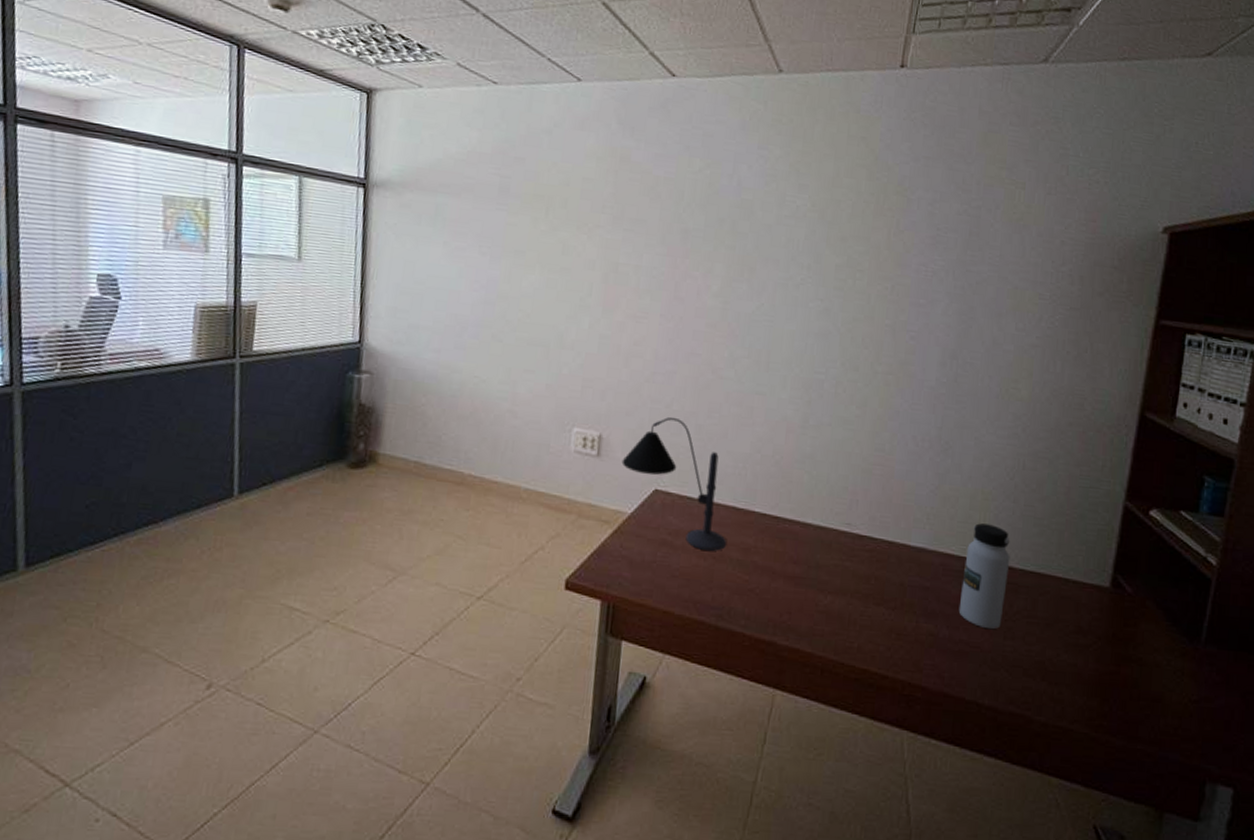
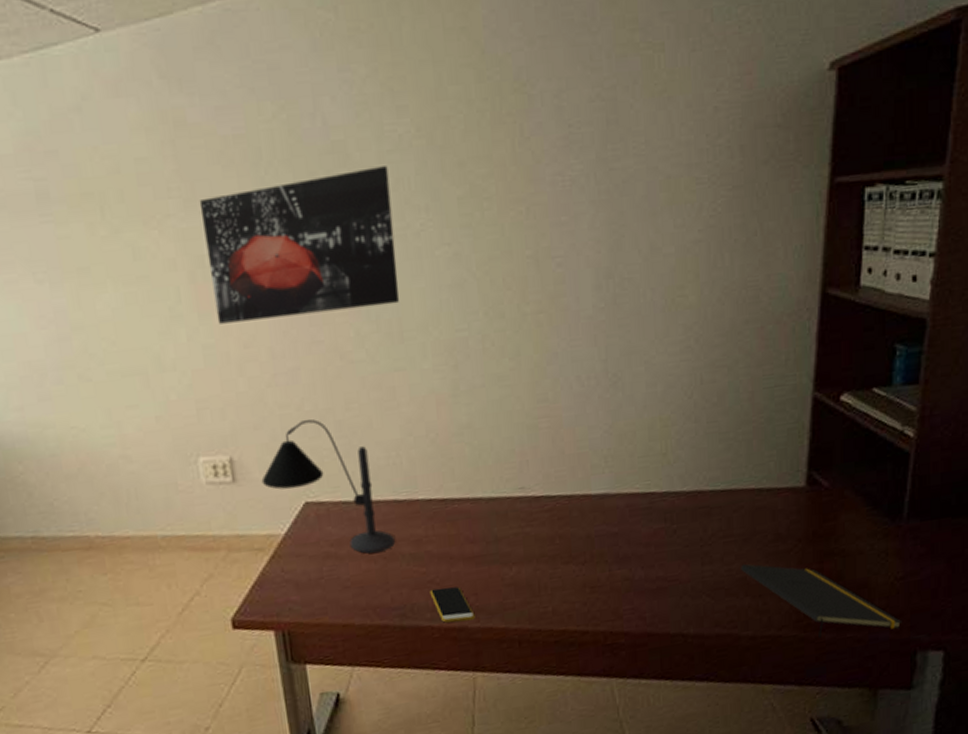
wall art: none [617,219,783,338] -> present [199,166,400,324]
smartphone: none [748,598,785,637] -> present [429,587,475,623]
water bottle: present [958,523,1011,629] -> none [651,451,699,560]
notepad: none [1040,647,1193,754] -> present [741,563,902,639]

